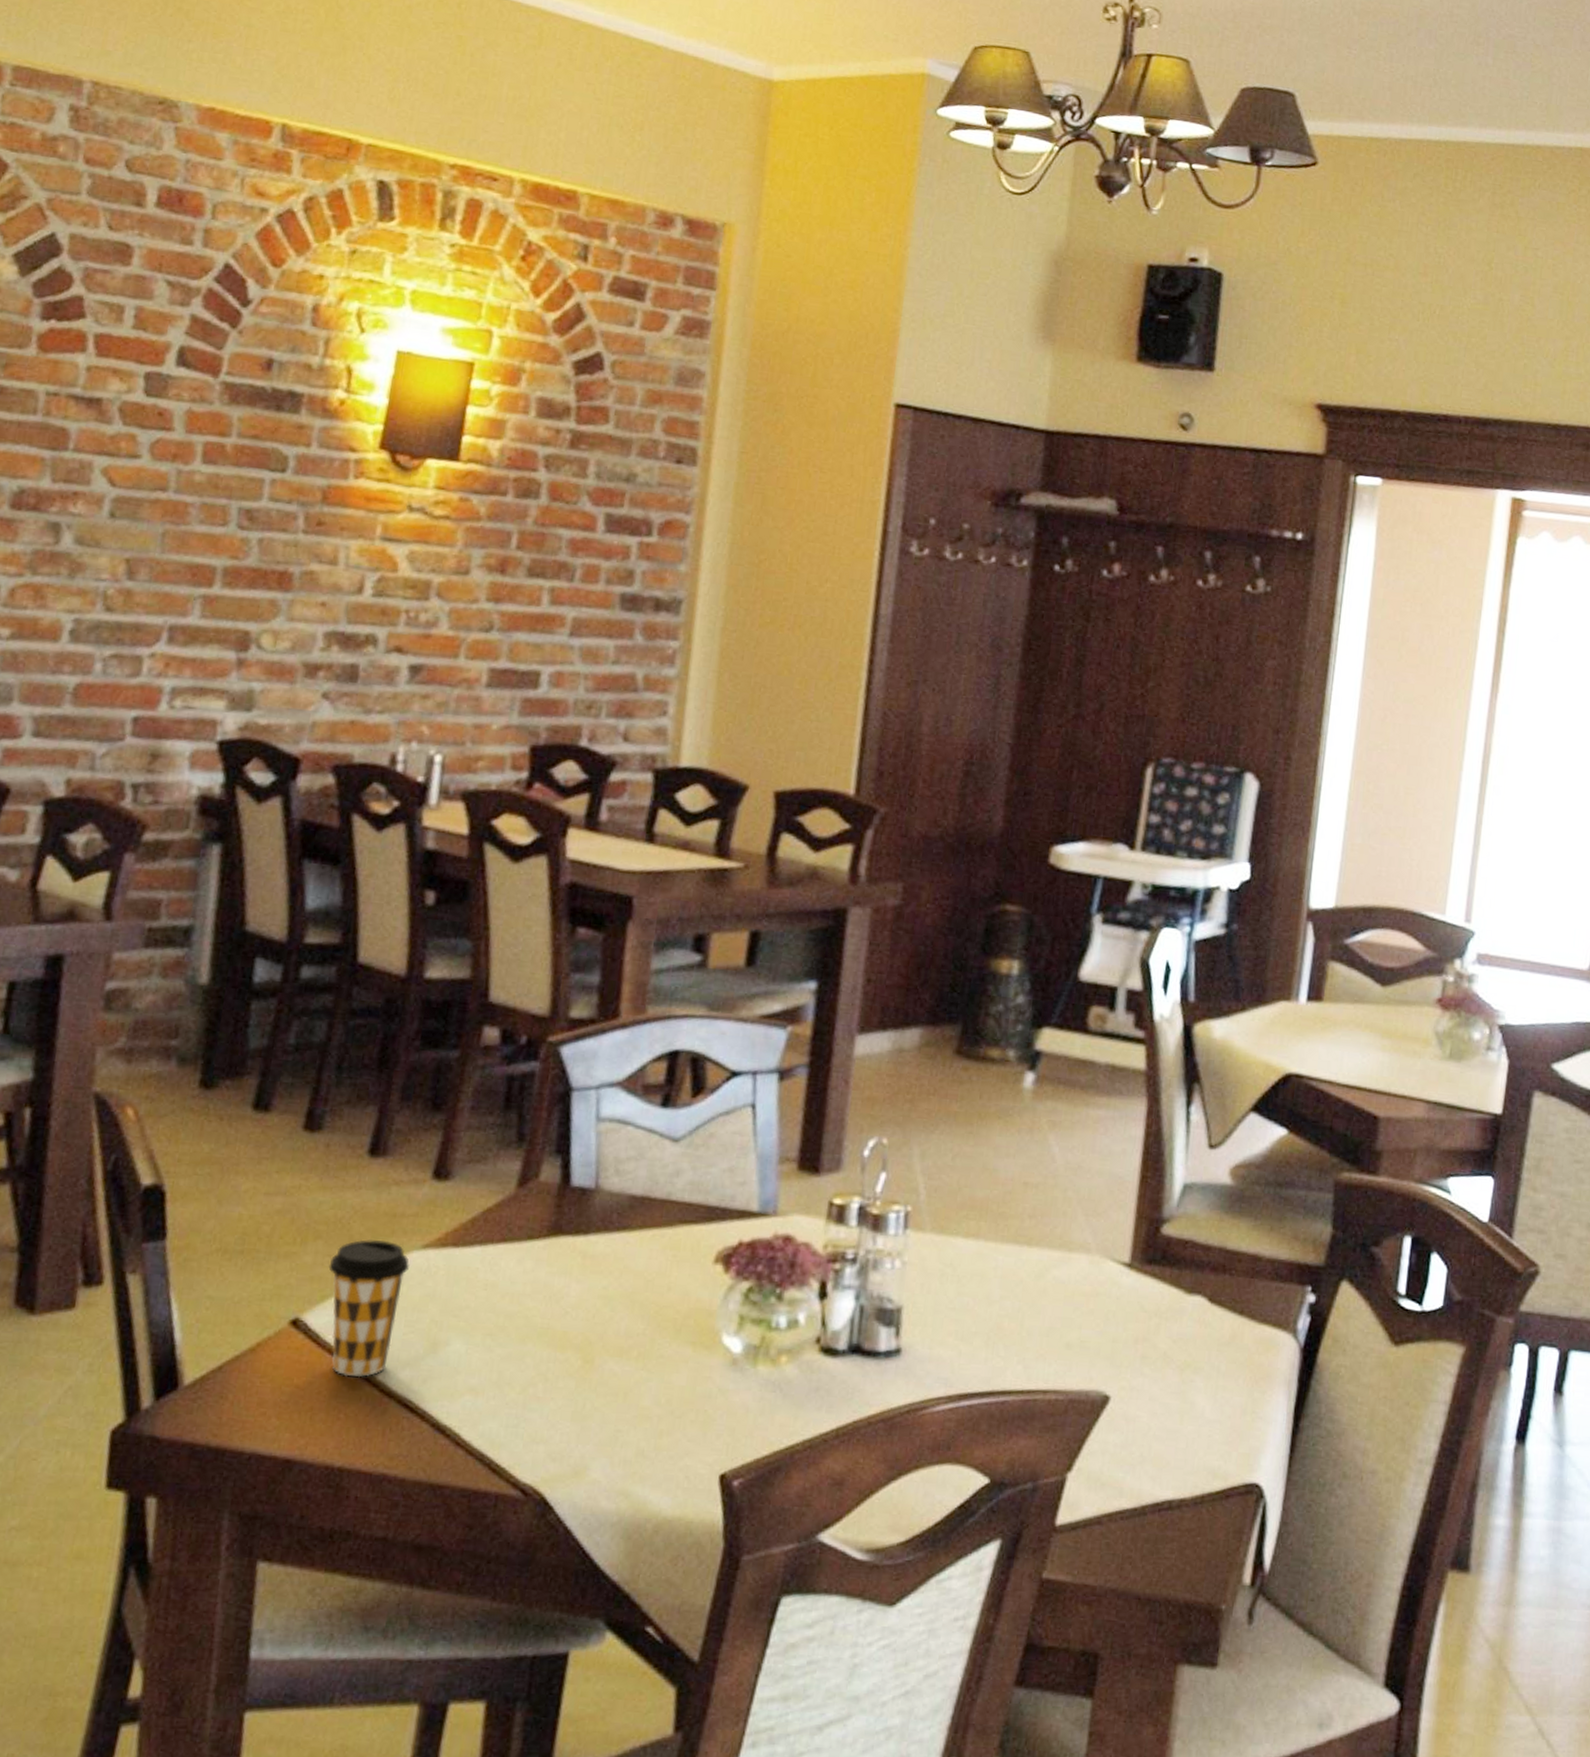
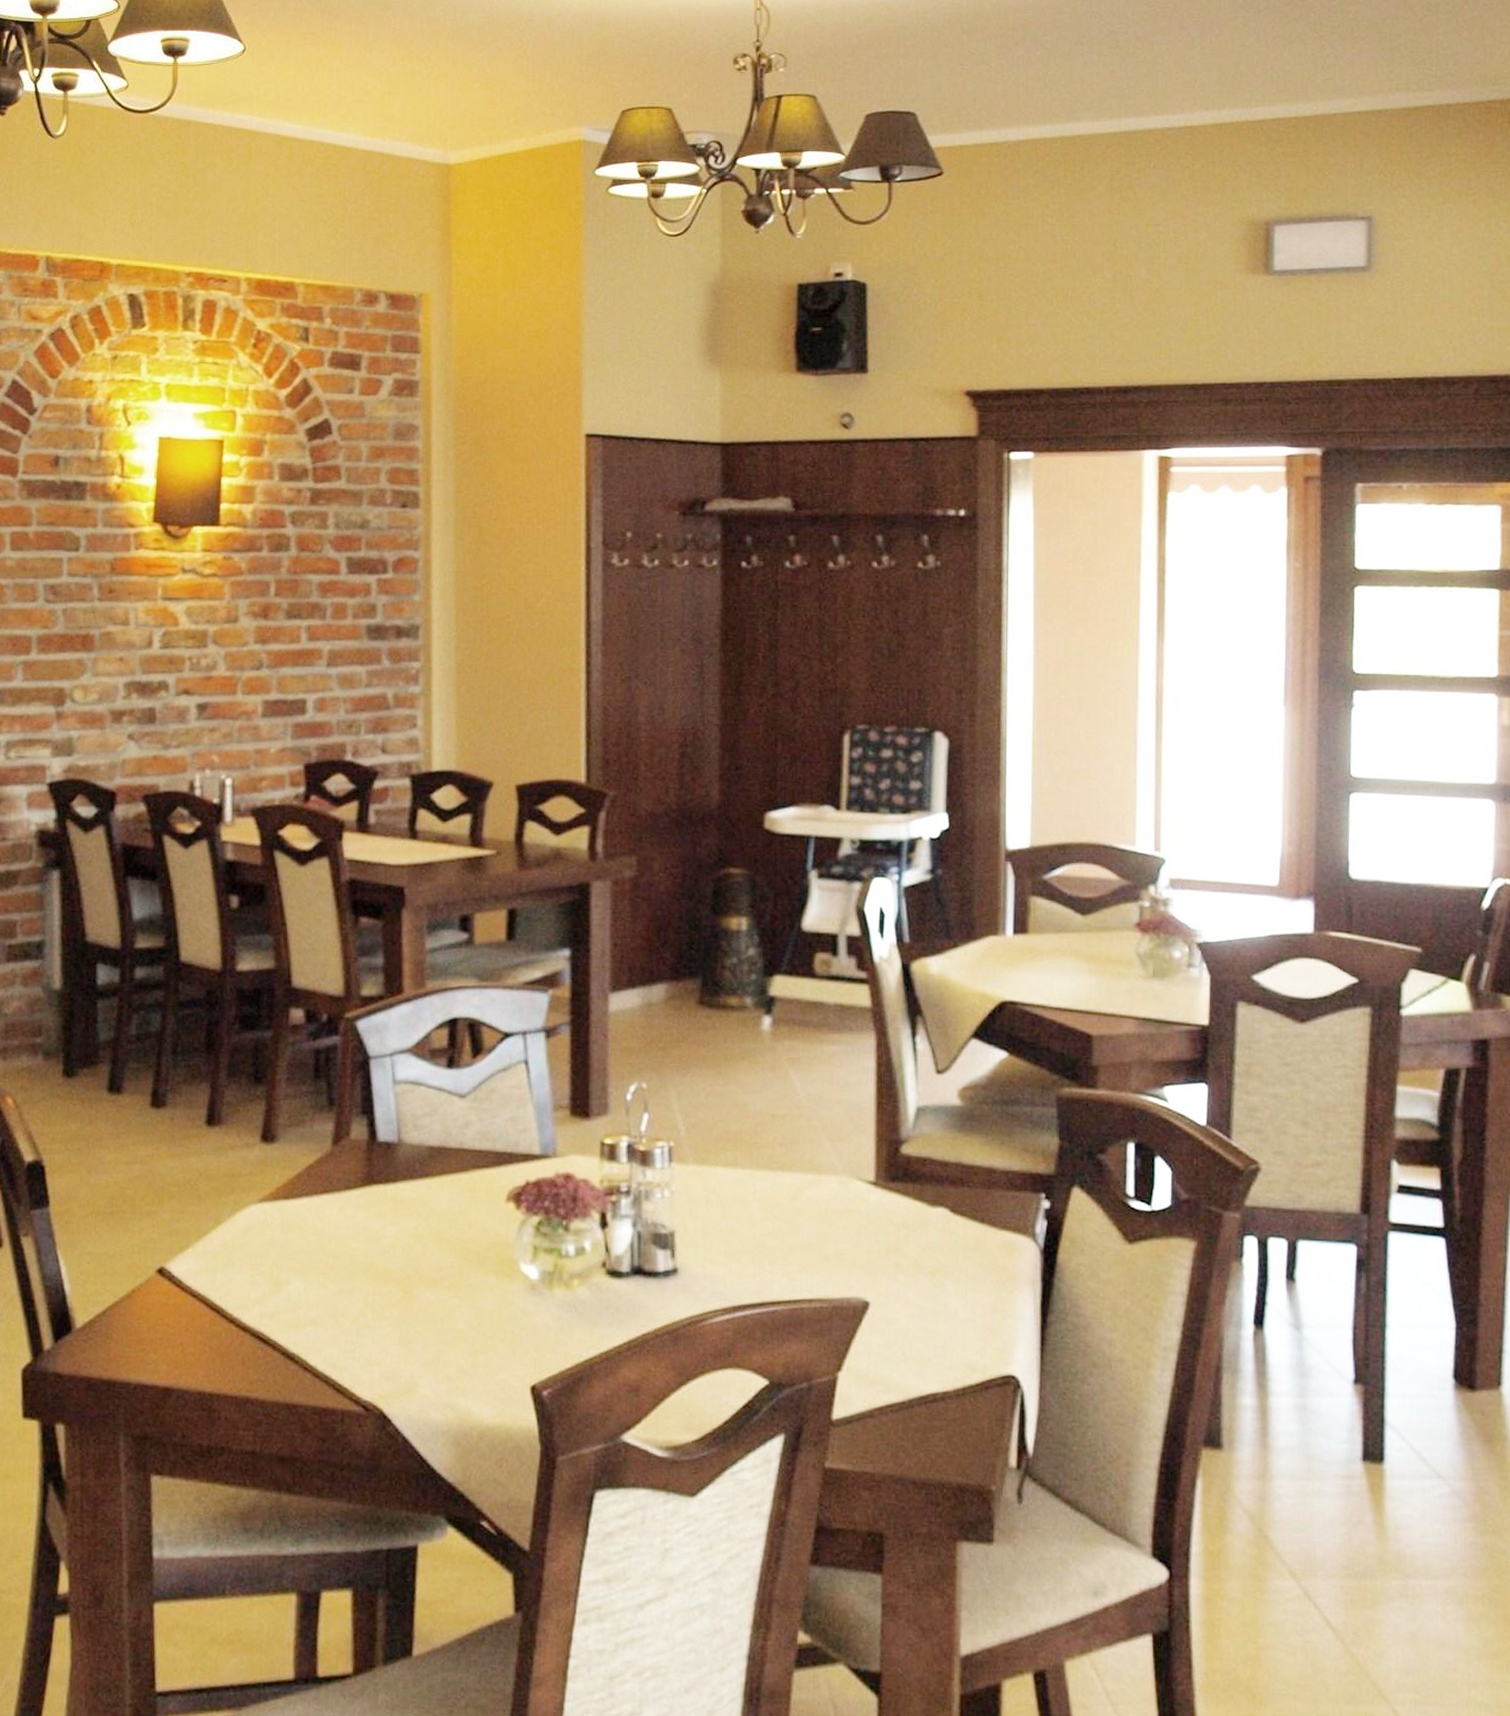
coffee cup: present [328,1239,409,1377] -> none [183,1197,249,1315]

